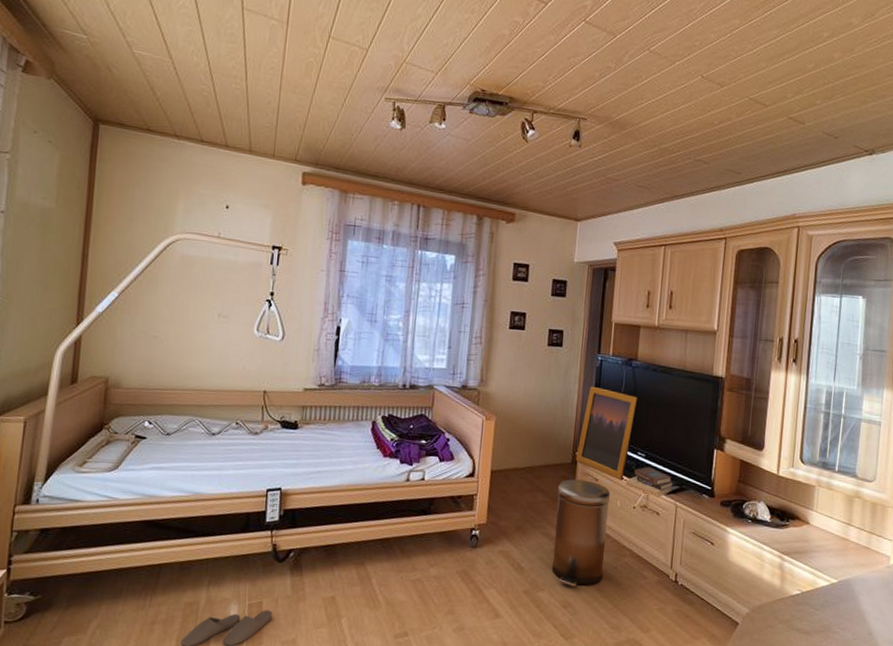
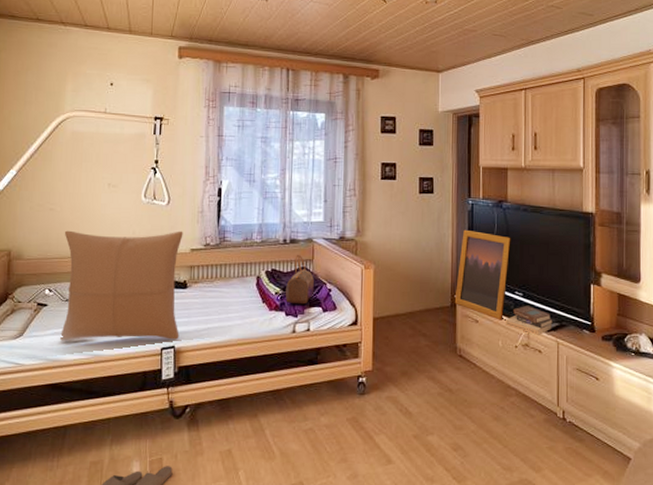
pillow: none [159,360,297,482] -> present [60,230,183,341]
handbag: none [401,400,433,453] -> present [286,254,315,305]
pedal bin: present [552,479,611,587] -> none [439,322,492,429]

